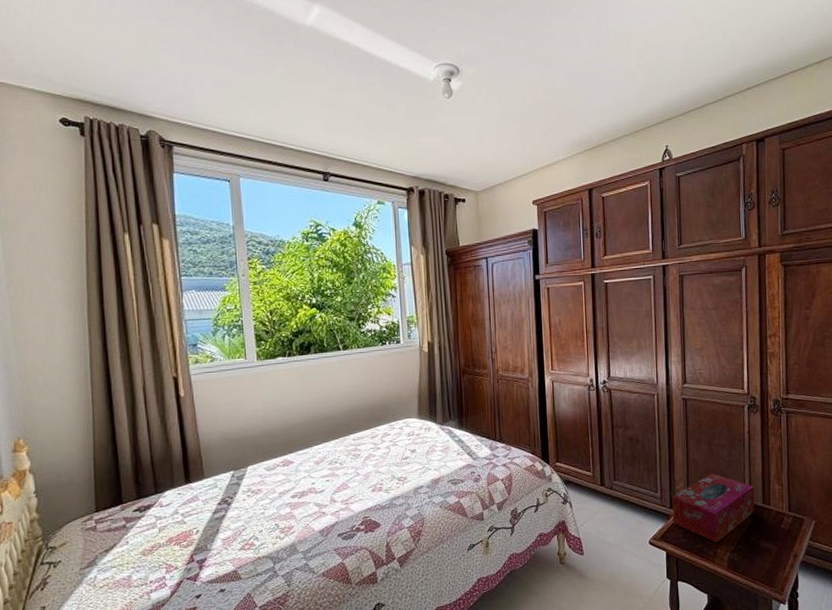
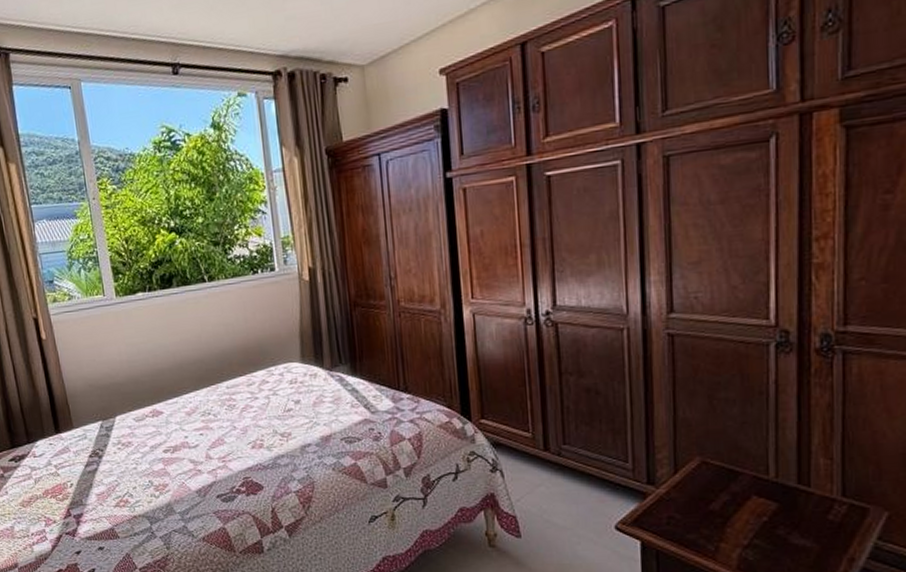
tissue box: present [672,473,755,543] -> none [650,438,784,535]

